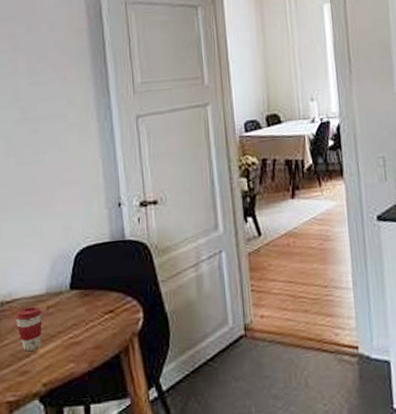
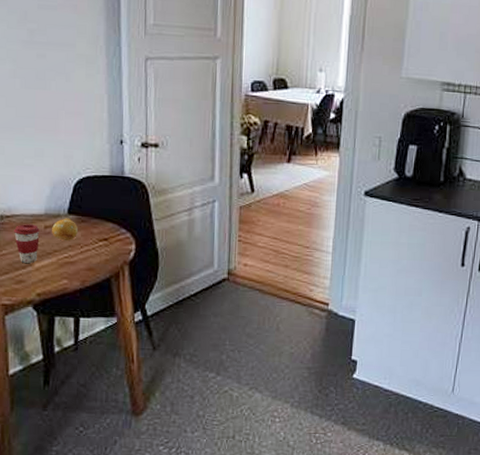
fruit: none [54,294,81,320] -> present [52,218,78,240]

